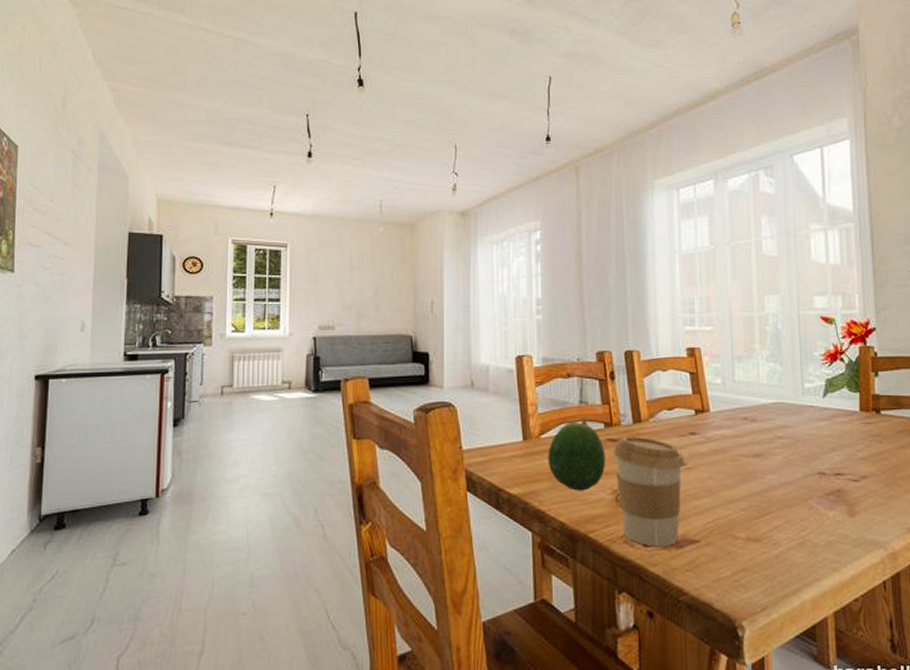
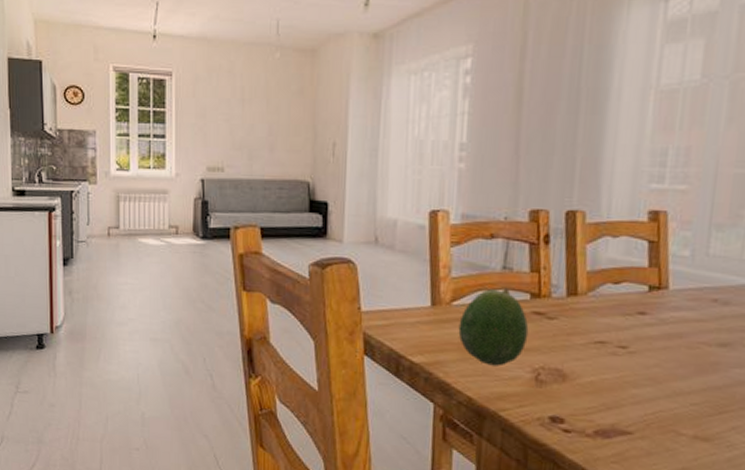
coffee cup: present [613,436,685,547] -> none [538,310,627,435]

